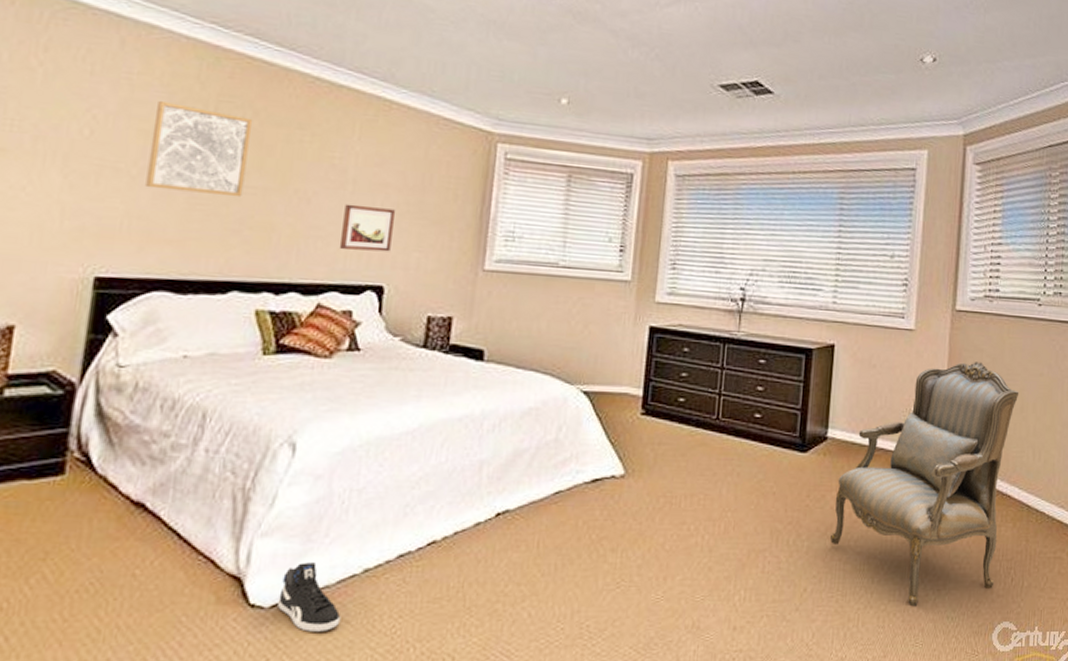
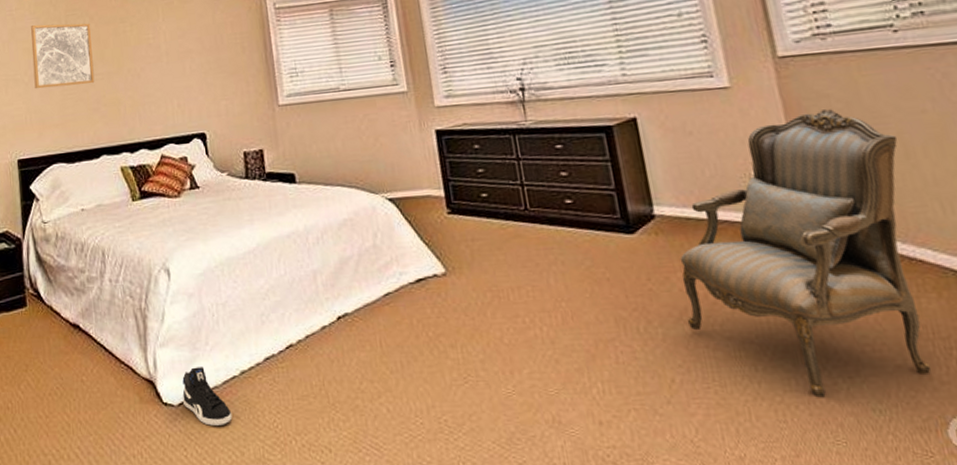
wall art: present [339,203,396,252] -> none [164,69,204,110]

